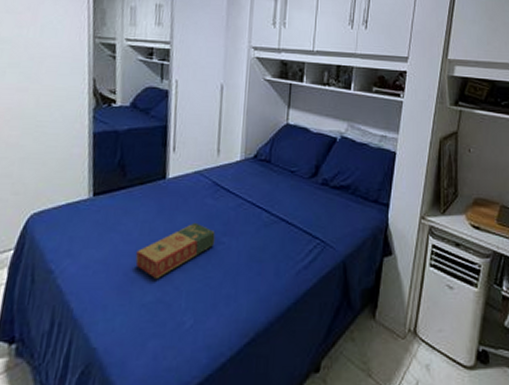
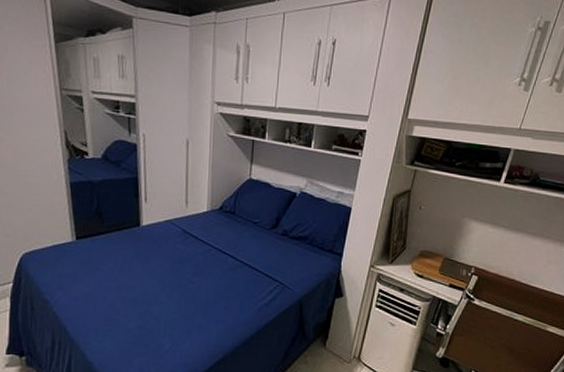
book: present [135,222,216,278] -> none [118,264,187,309]

